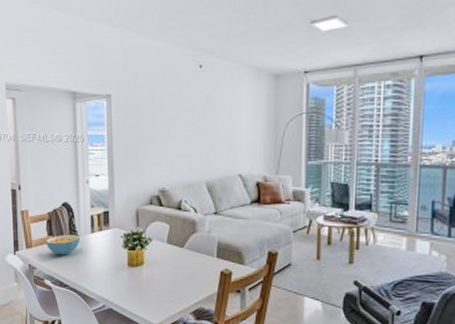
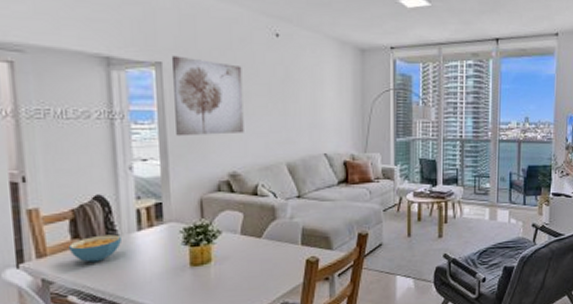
wall art: none [118,88,172,157] -> present [171,55,244,136]

